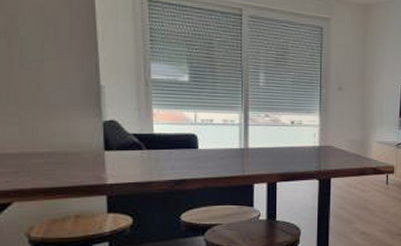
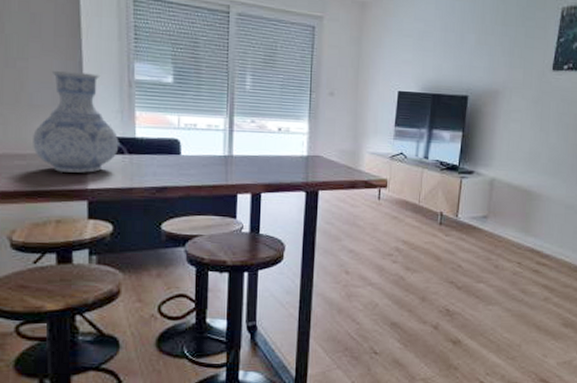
vase: none [50,71,137,170] -> present [33,70,119,173]

